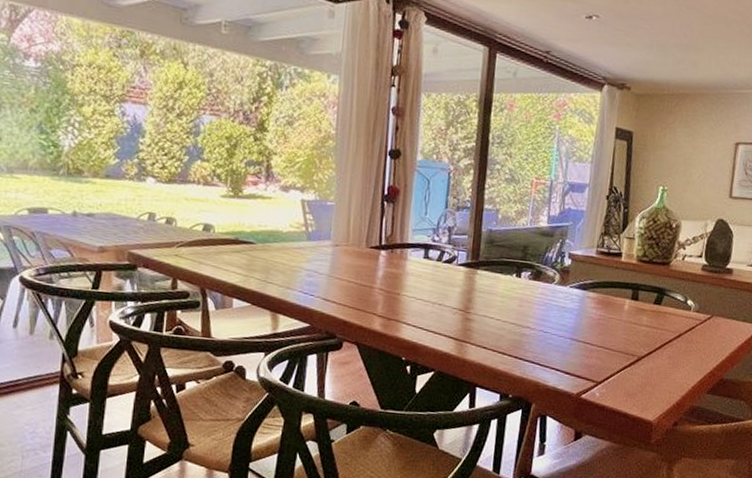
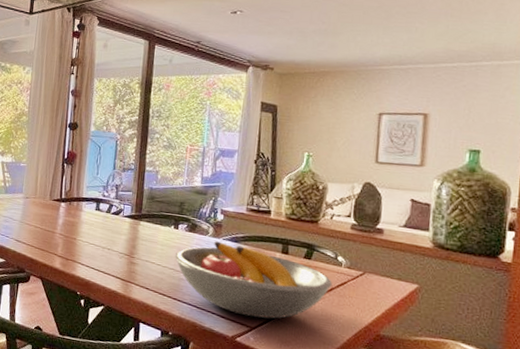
fruit bowl: none [516,289,681,372] -> present [175,241,333,319]

